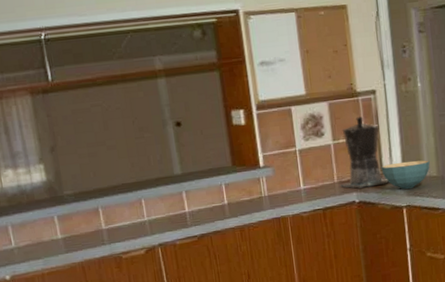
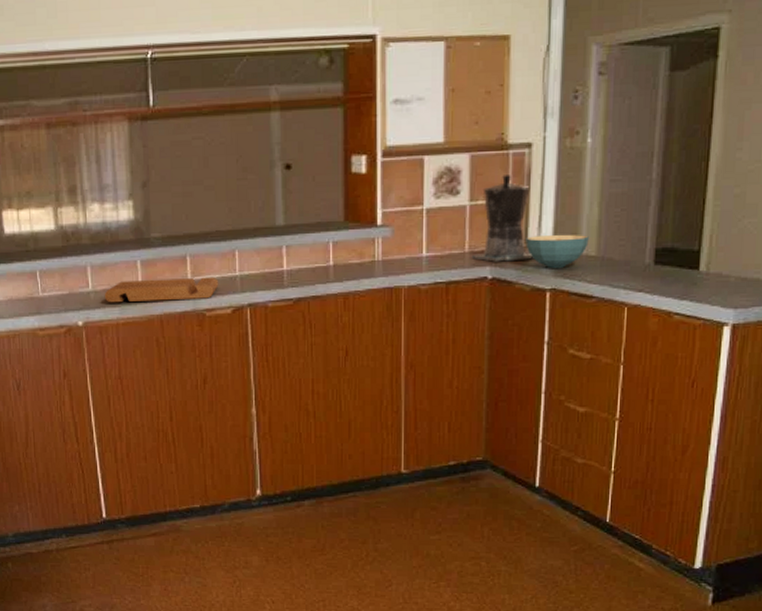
cutting board: none [27,224,131,257] -> present [104,277,219,303]

